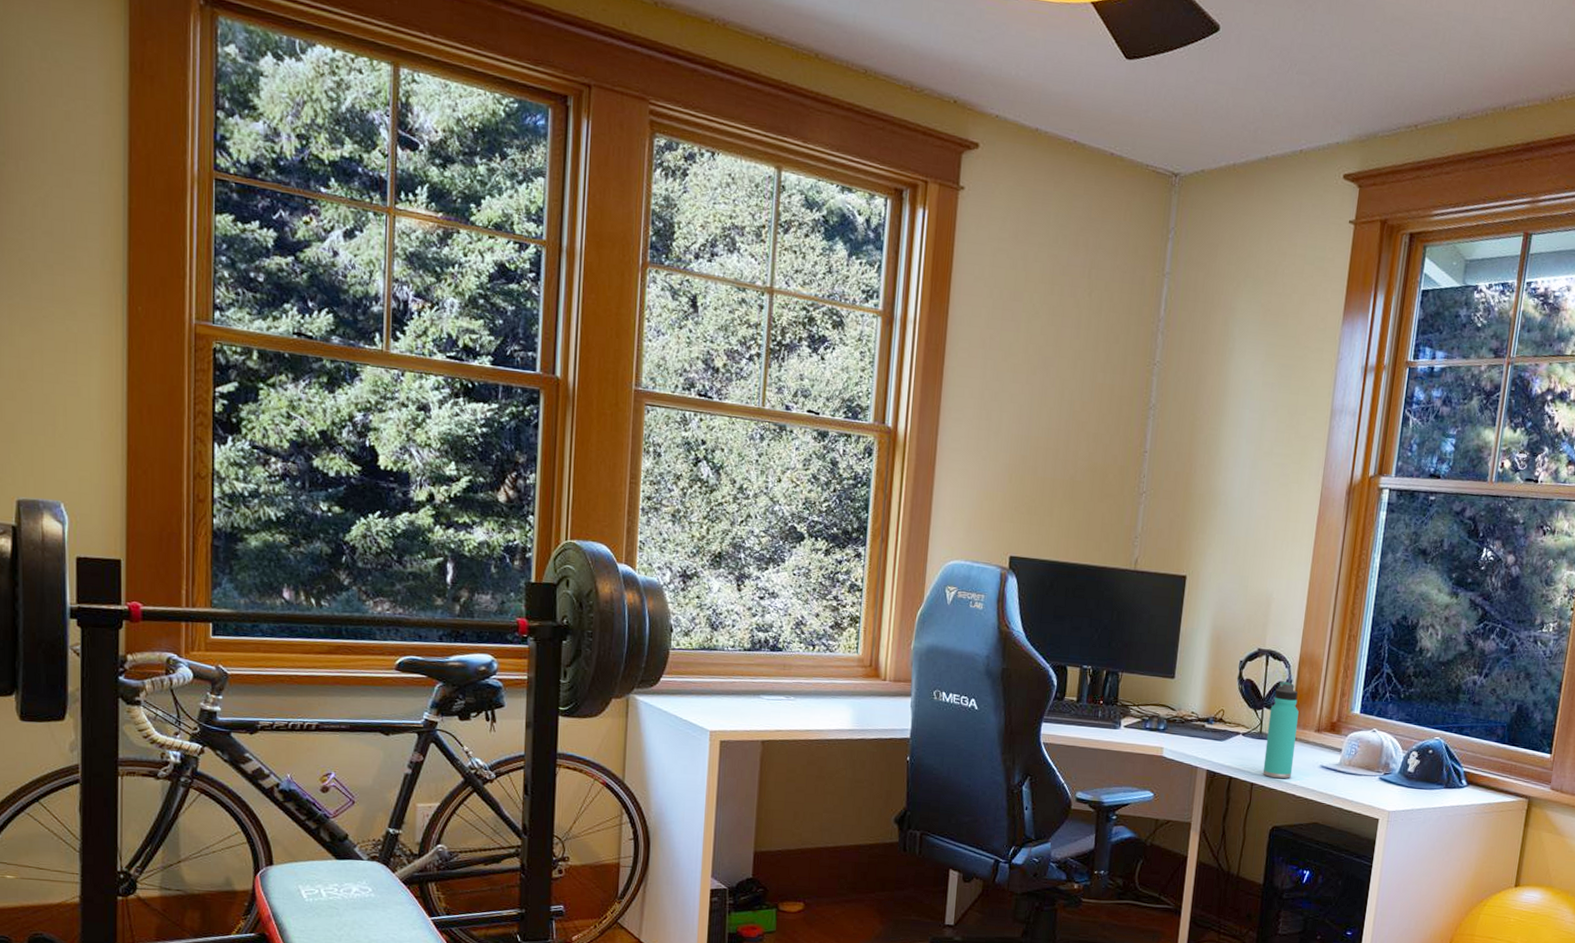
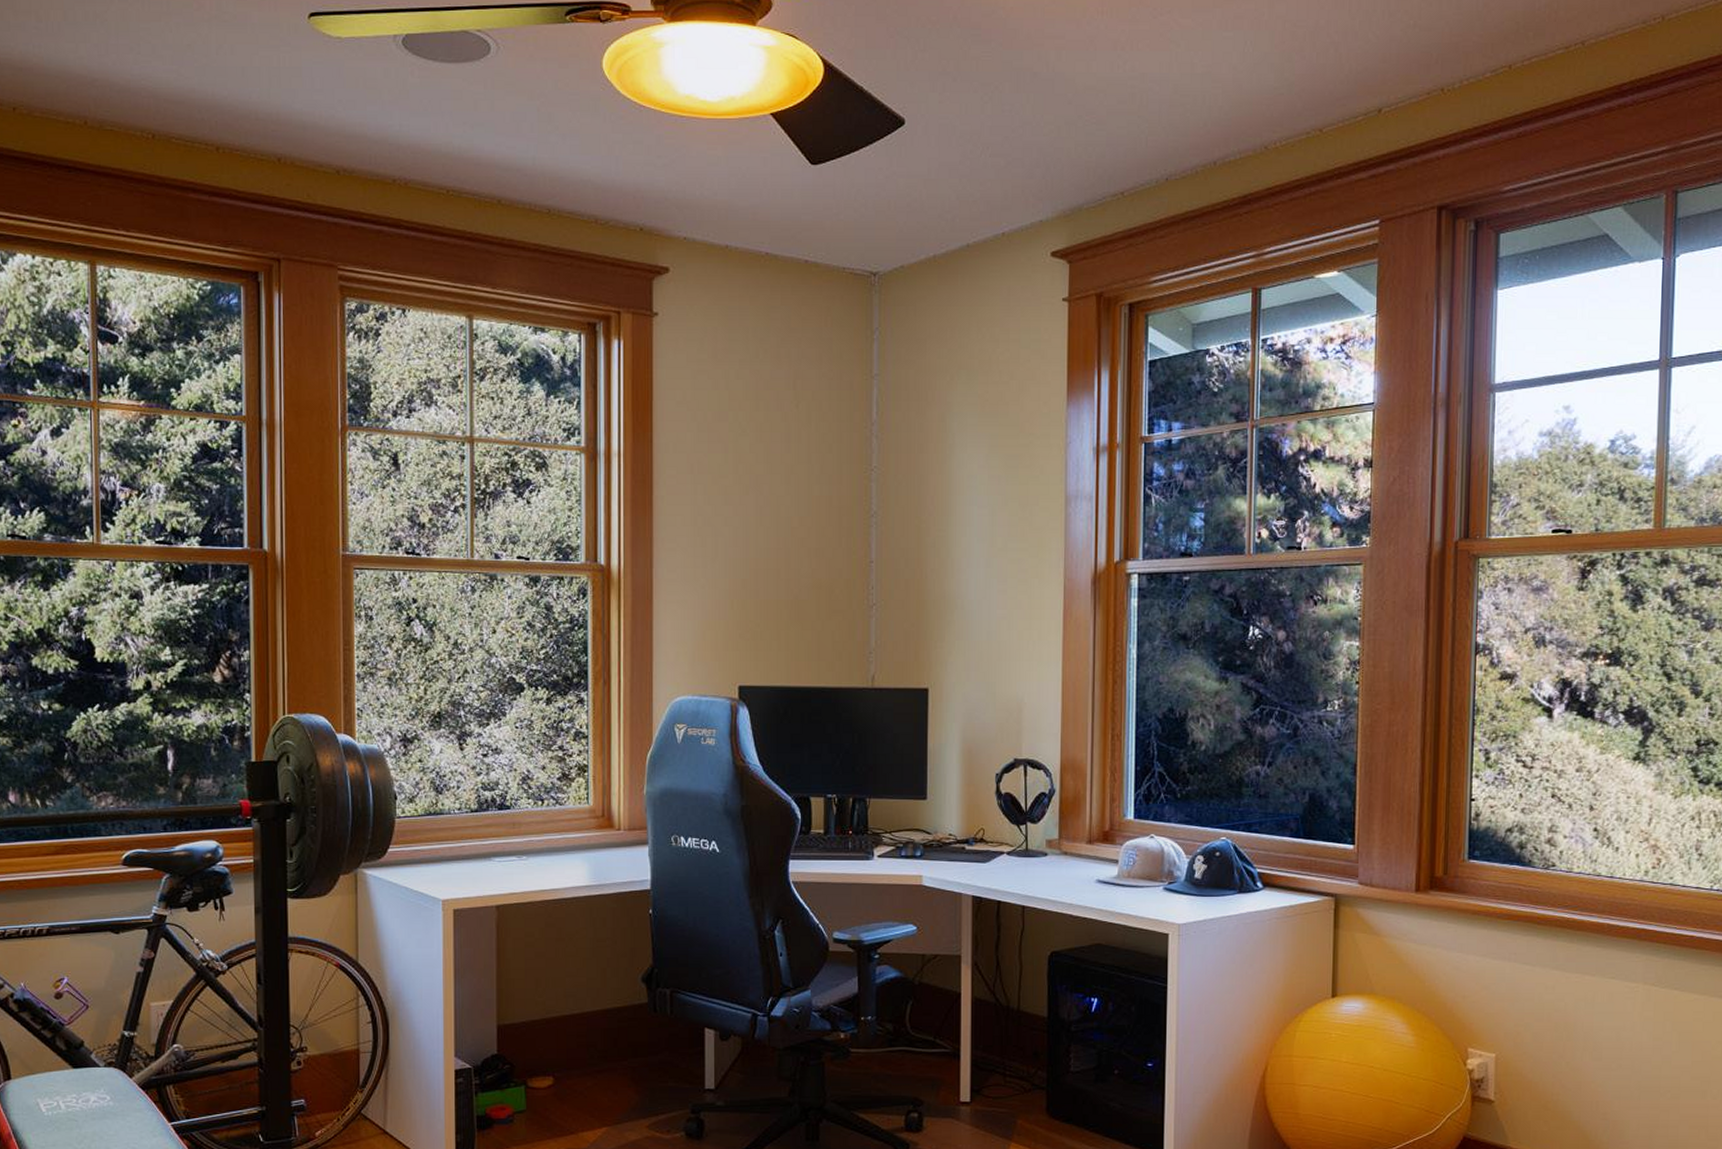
thermos bottle: present [1262,681,1299,779] -> none [1033,791,1067,899]

